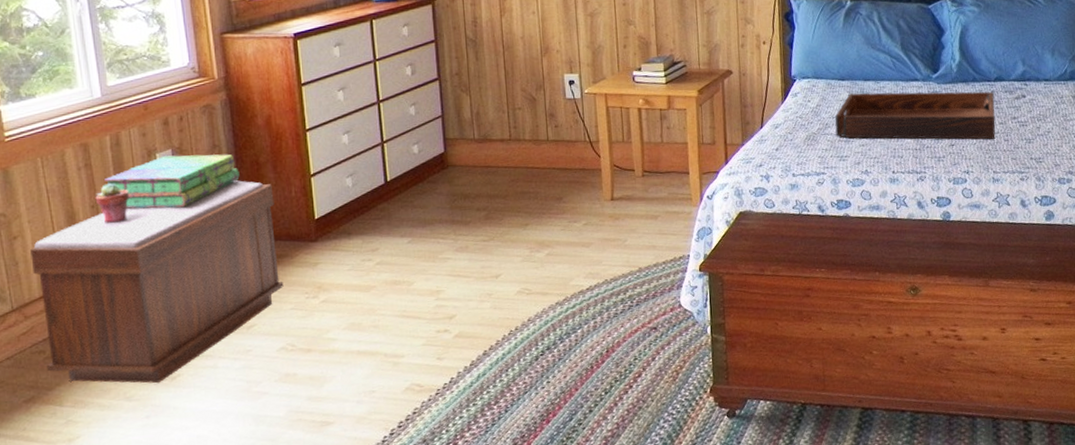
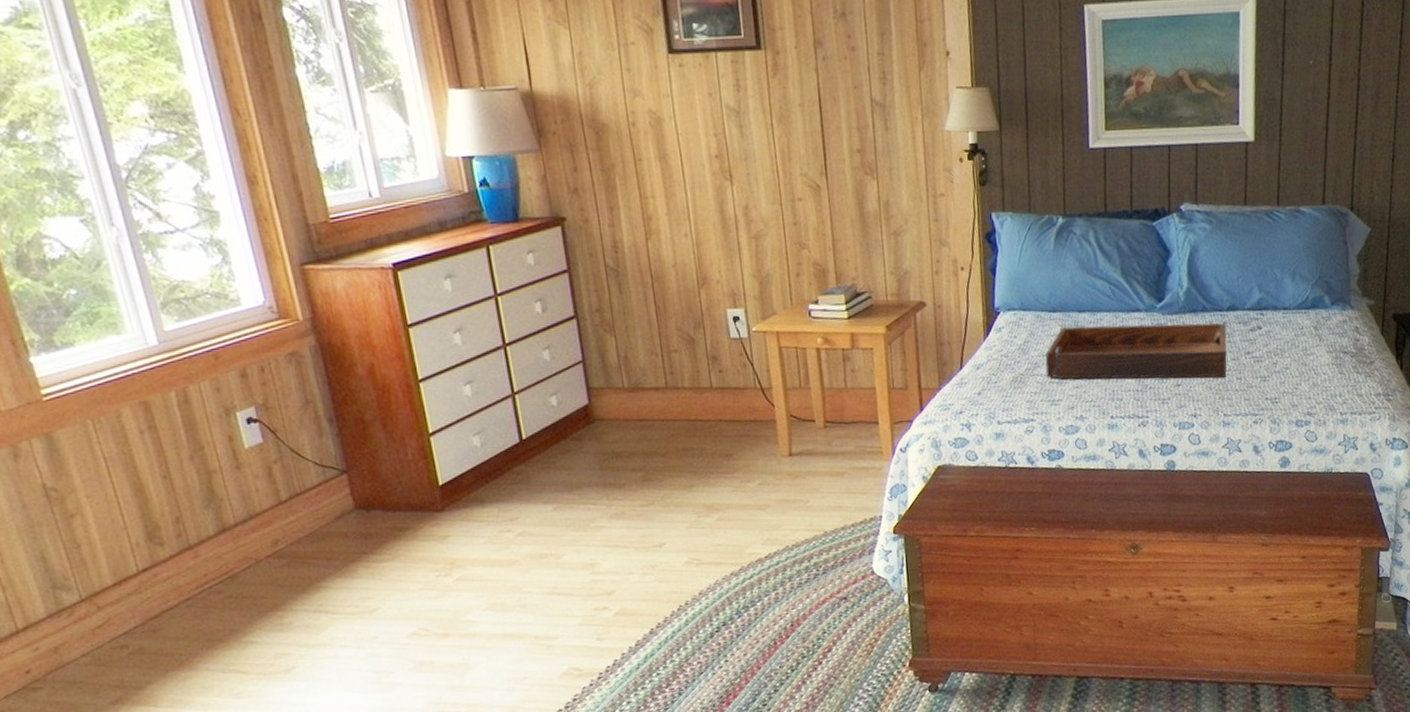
bench: present [30,180,284,384] -> none [93,442,409,679]
potted succulent: present [95,183,130,223] -> none [166,448,210,496]
stack of books: present [105,154,240,209] -> none [175,411,343,478]

